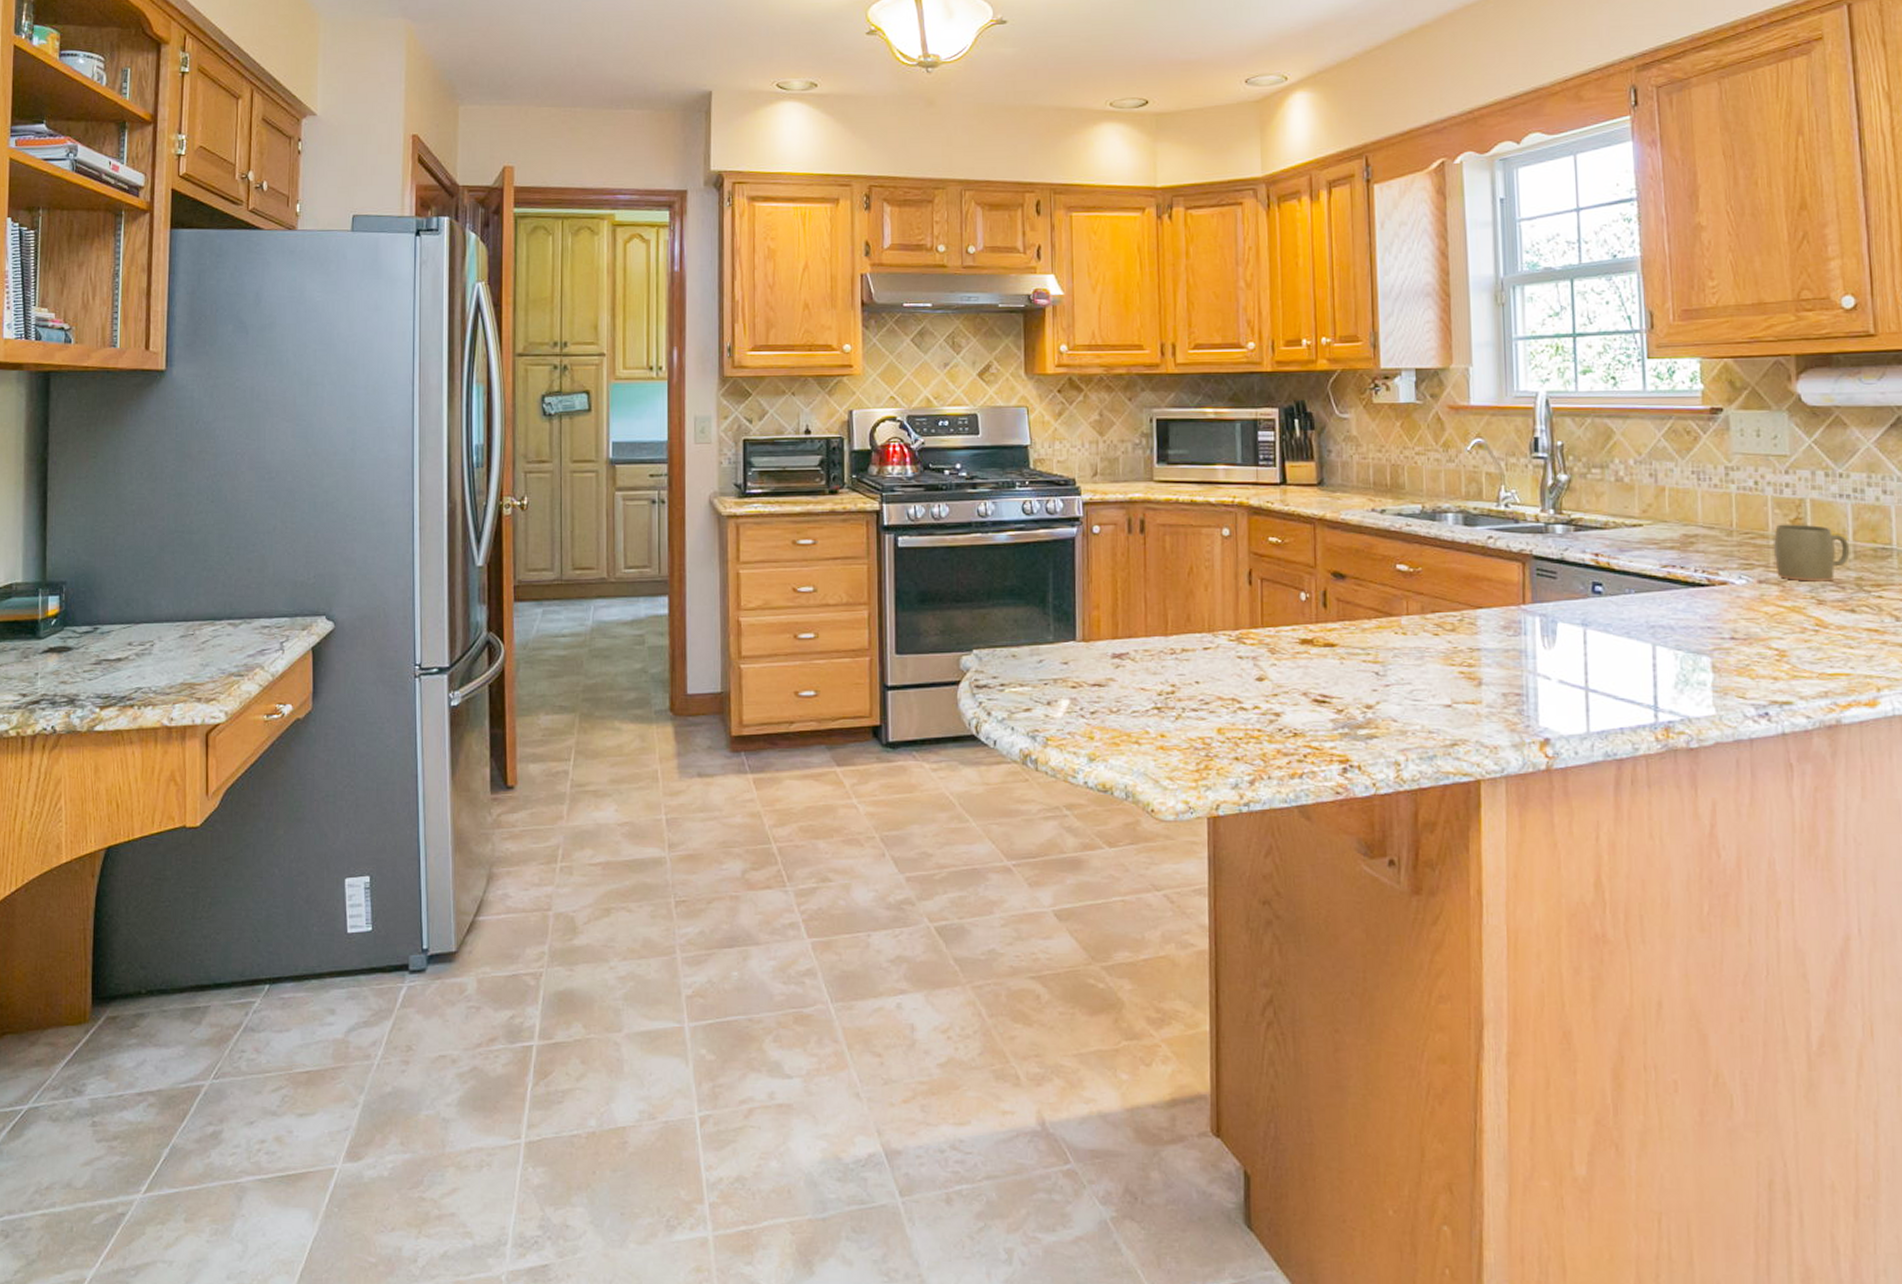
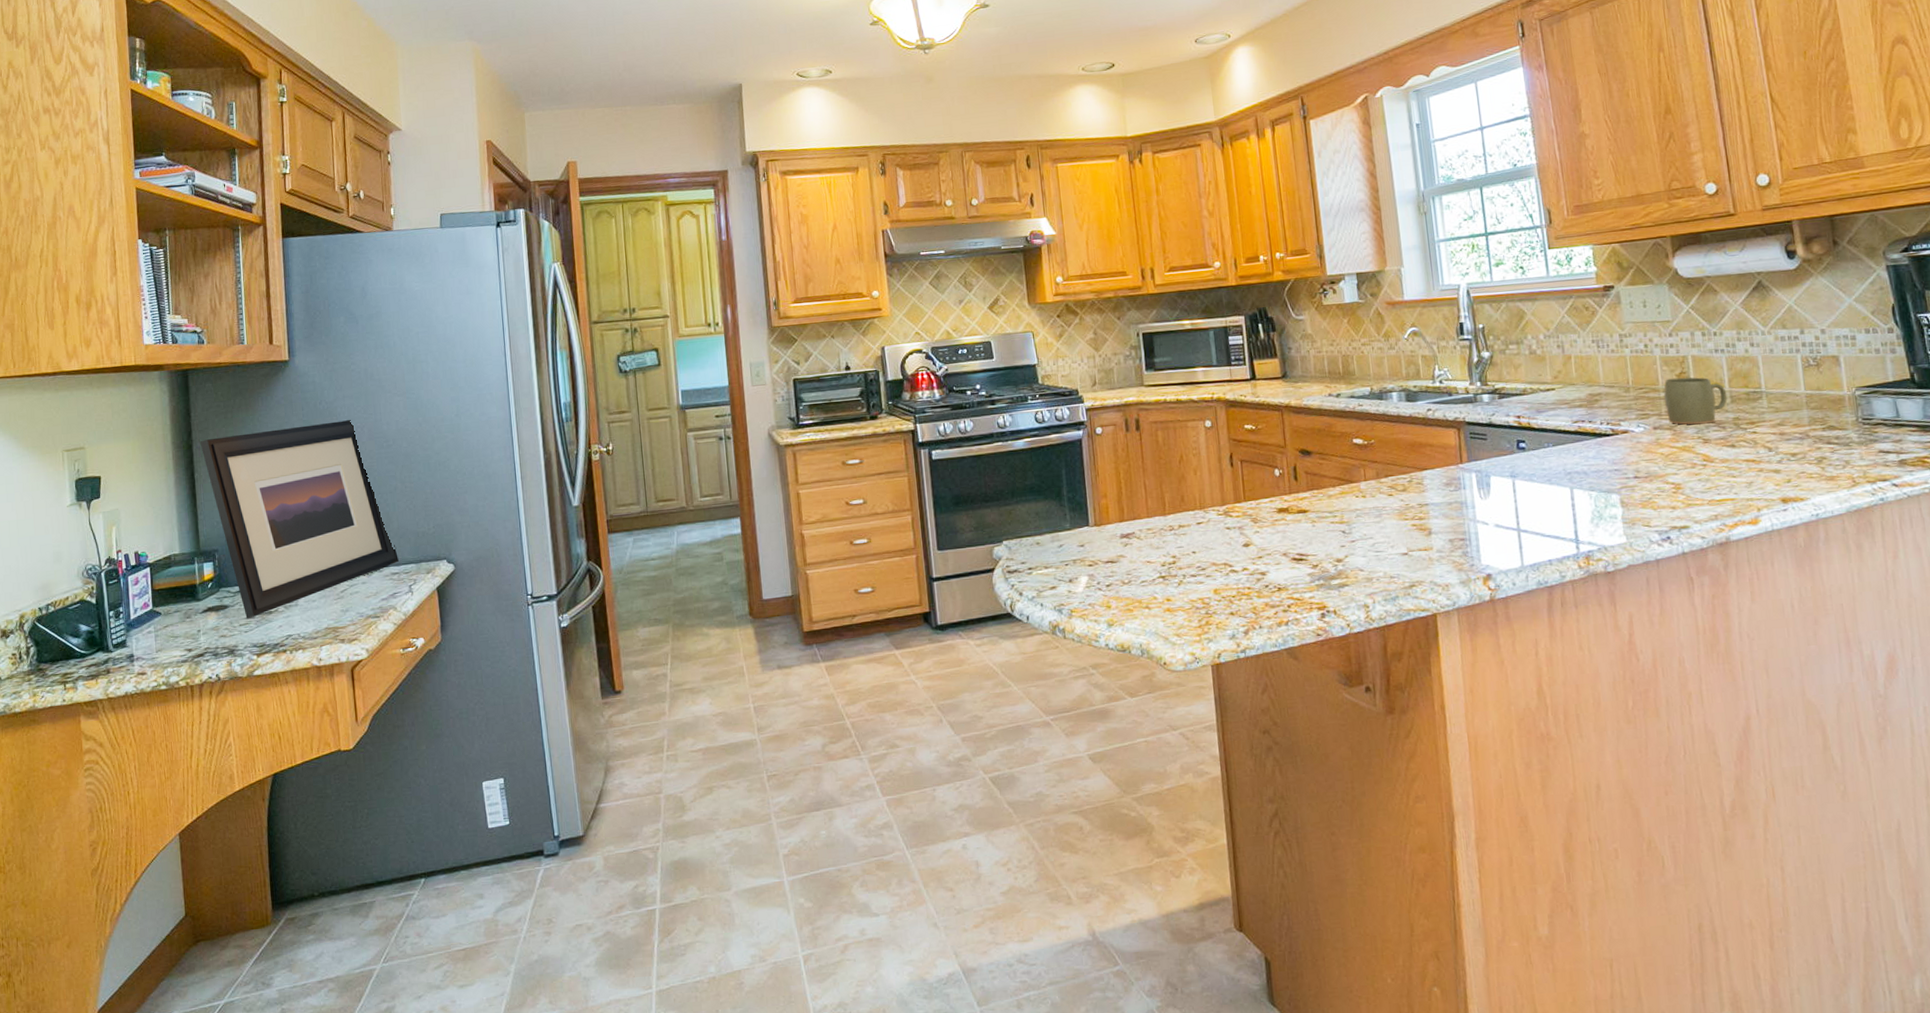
picture frame: none [56,445,271,664] -> present [200,420,399,619]

